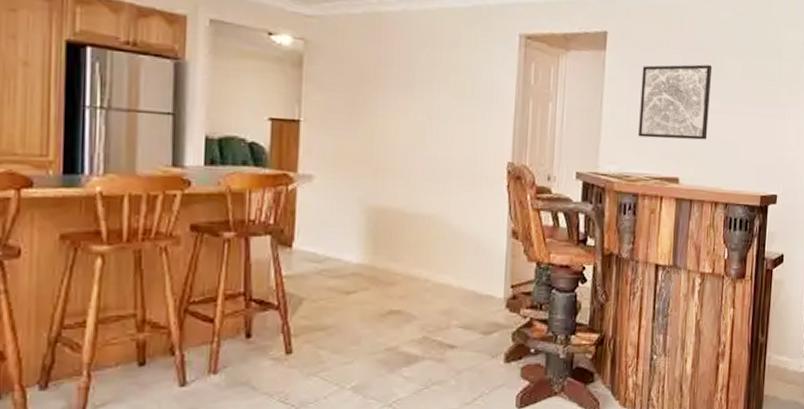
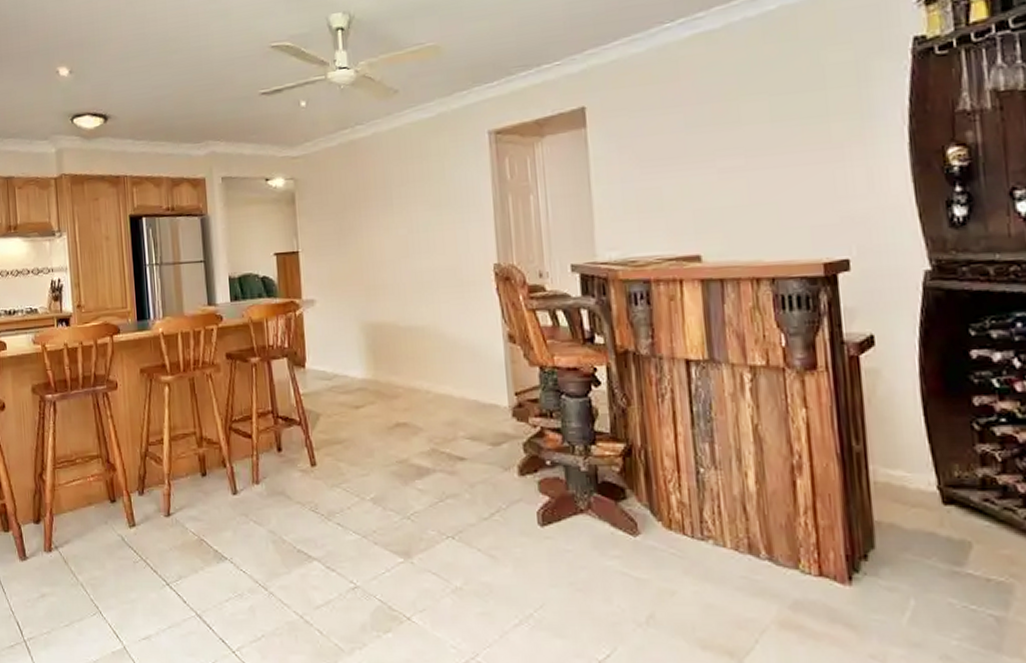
wall art: present [638,64,713,140] -> none [633,117,733,215]

